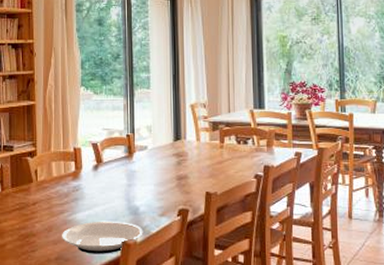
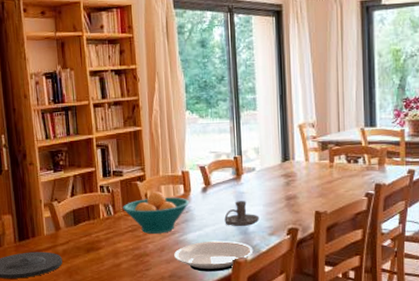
fruit bowl: none [11,168,80,212] -> present [123,191,189,234]
candle holder: none [115,180,150,207] -> present [224,201,259,227]

